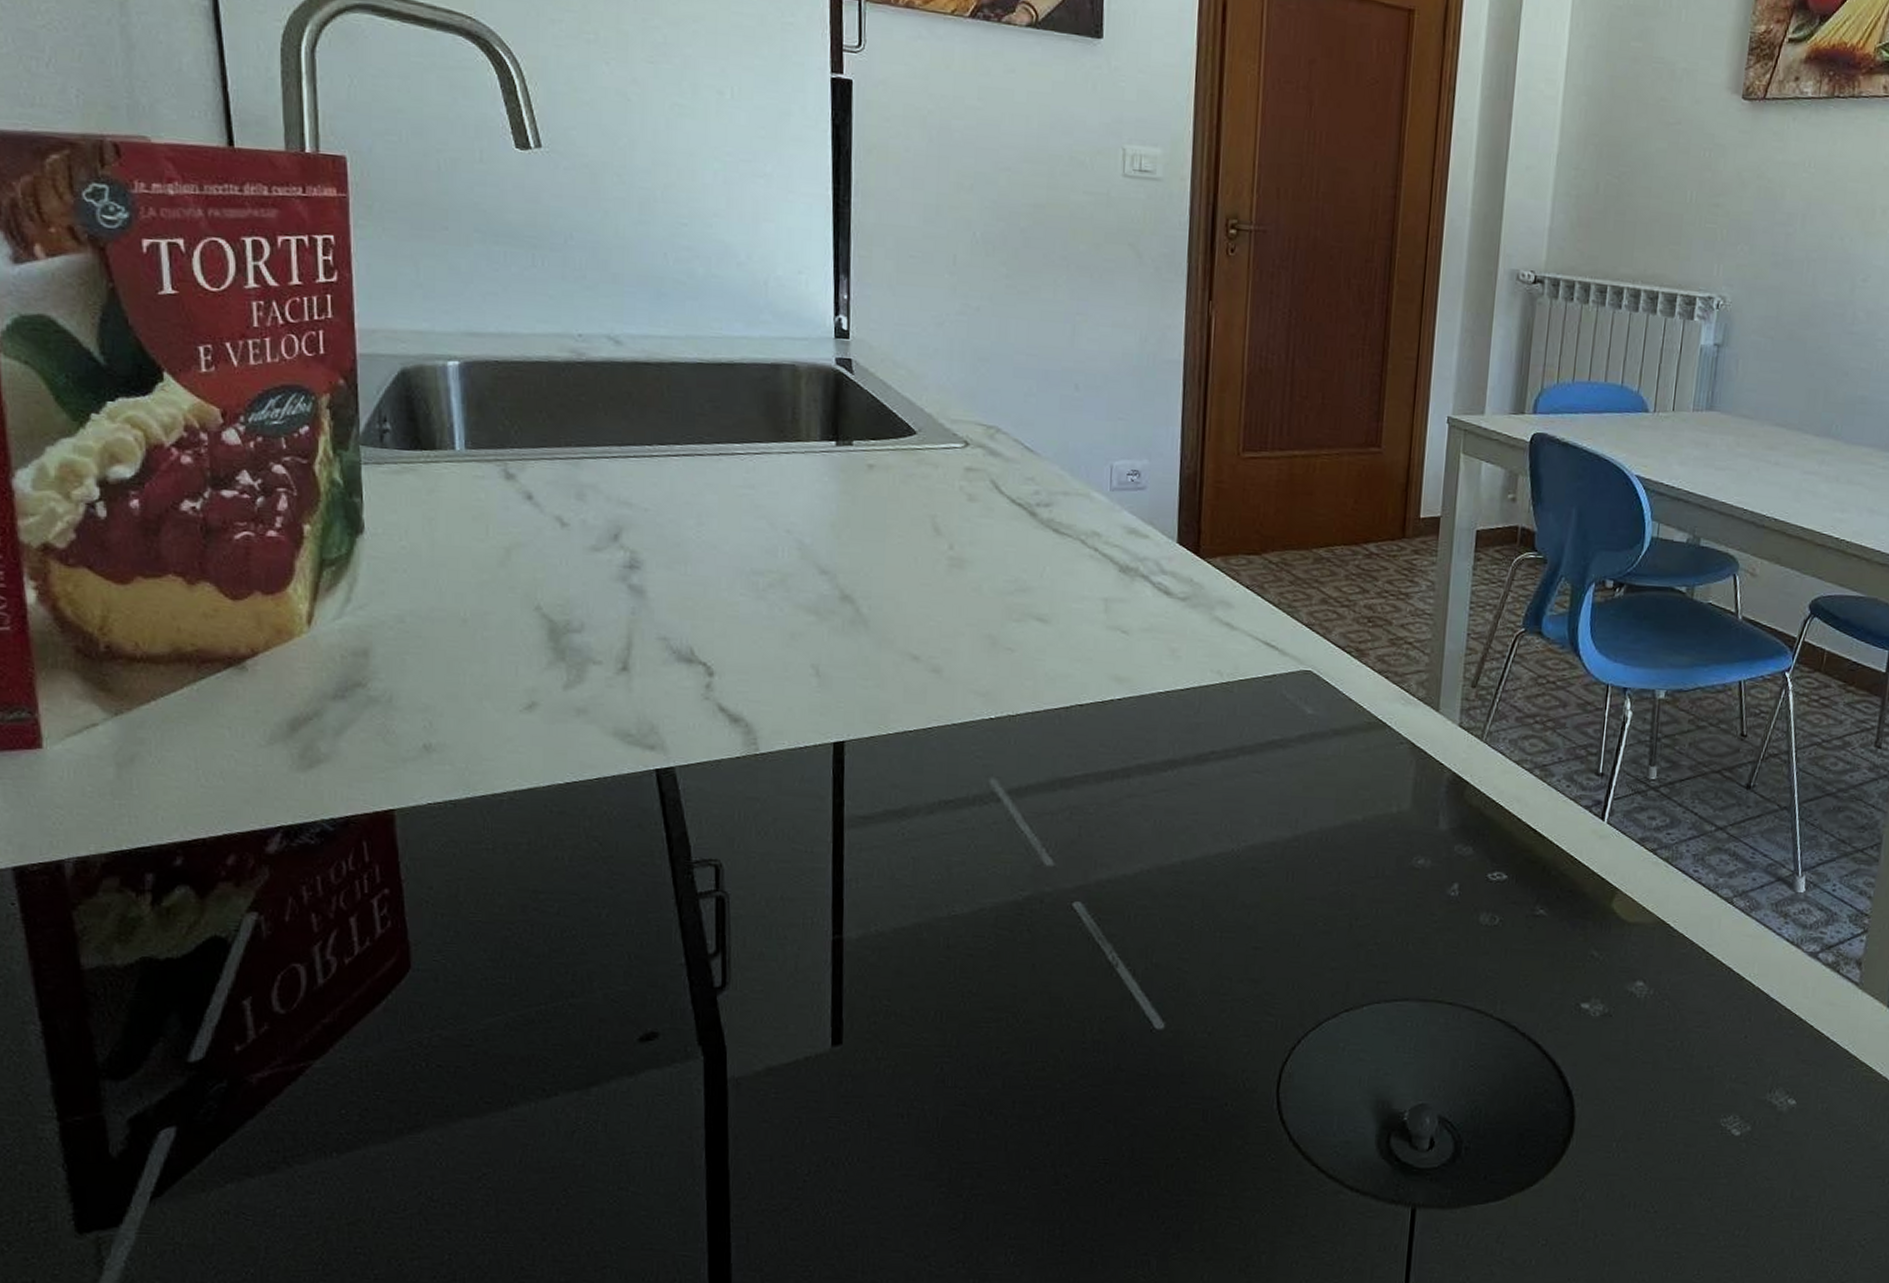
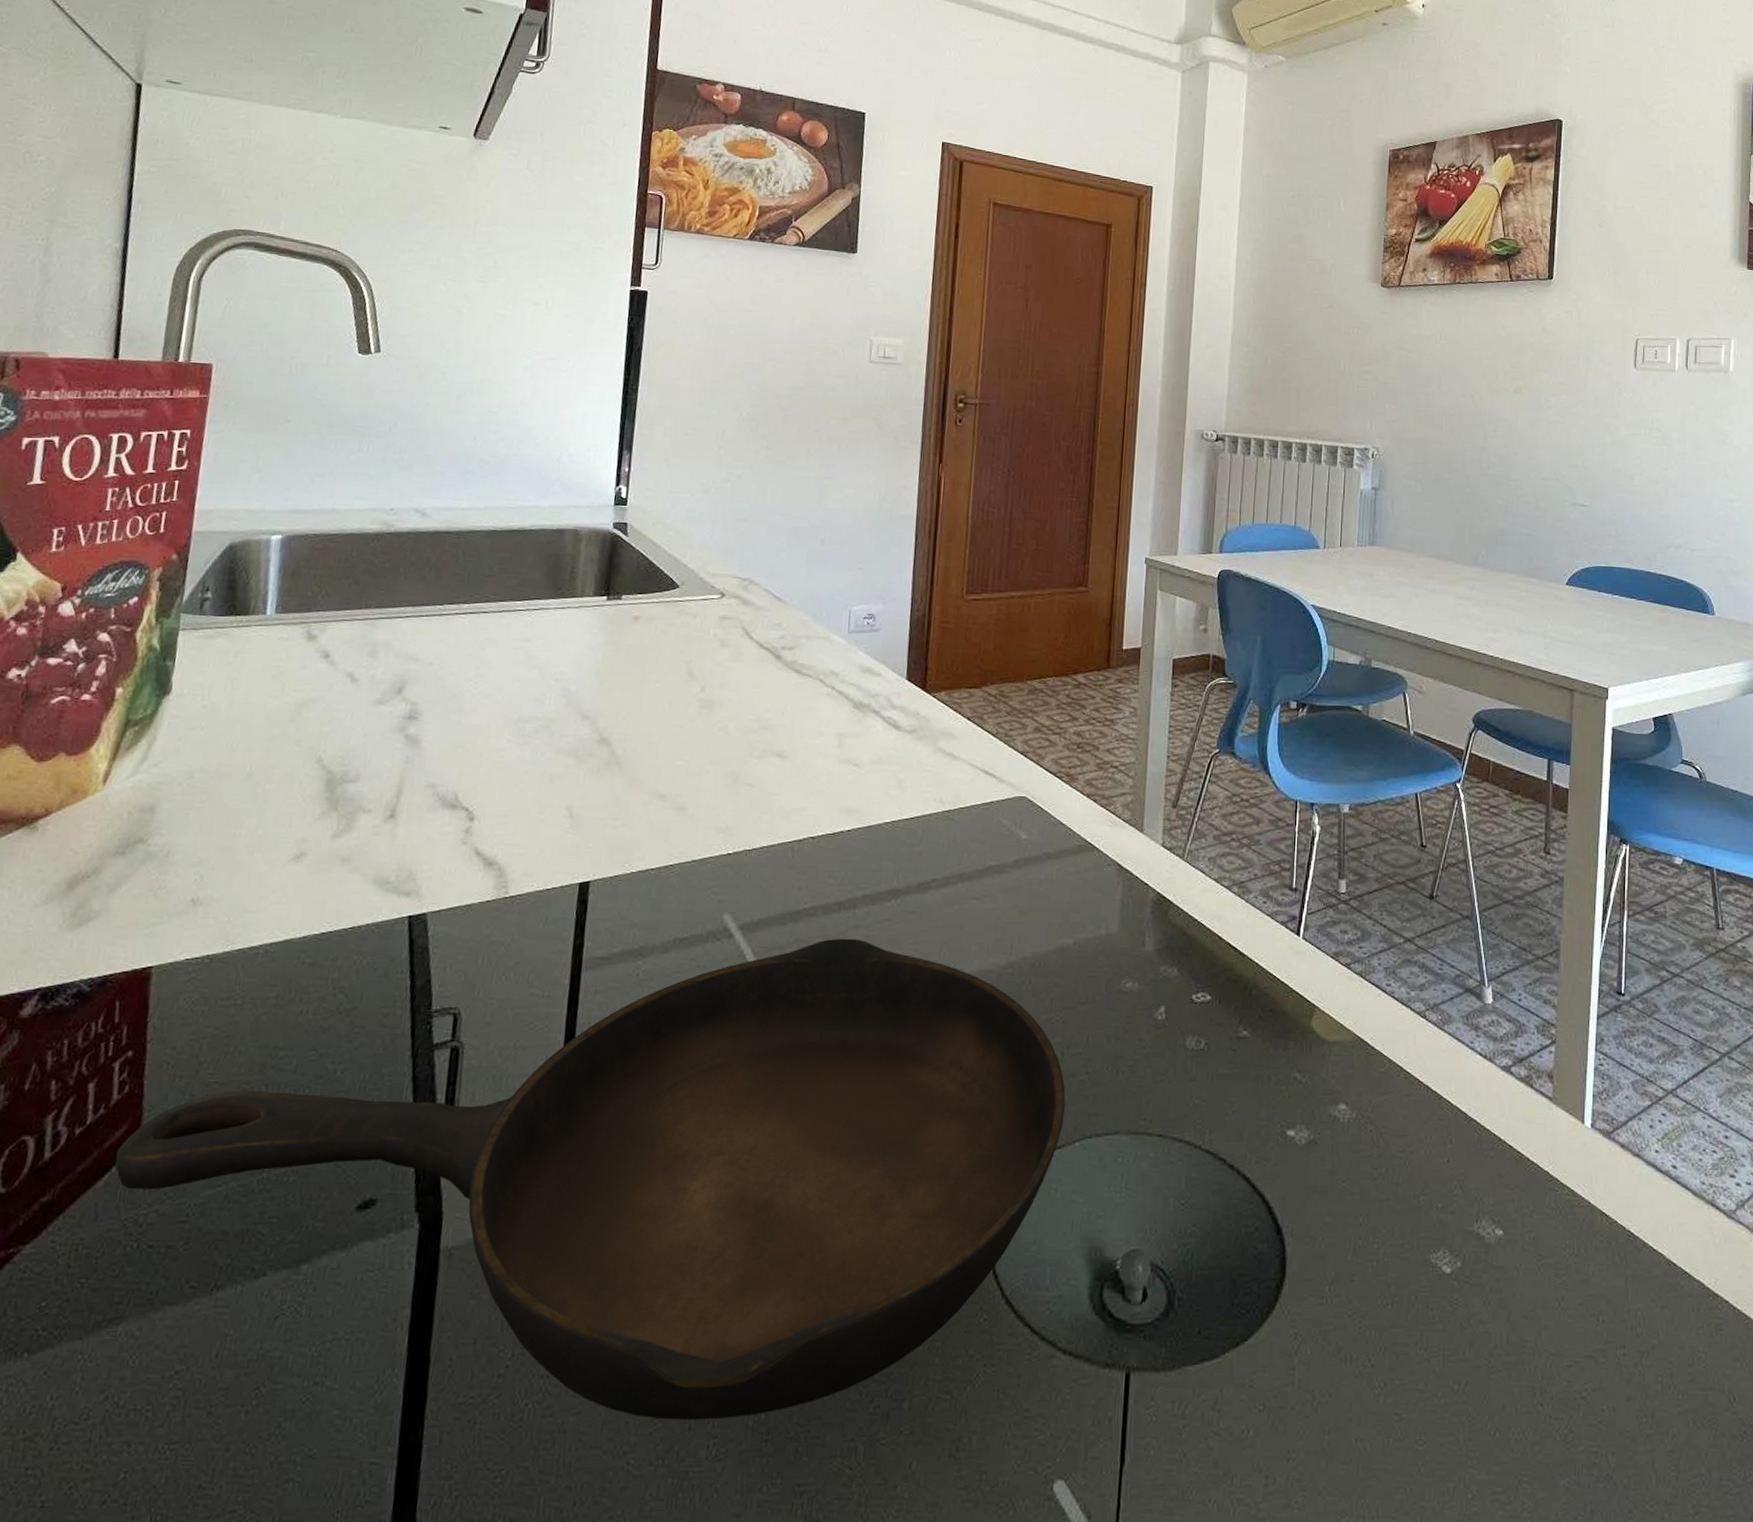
frying pan: none [389,806,1354,1233] -> present [115,938,1066,1420]

